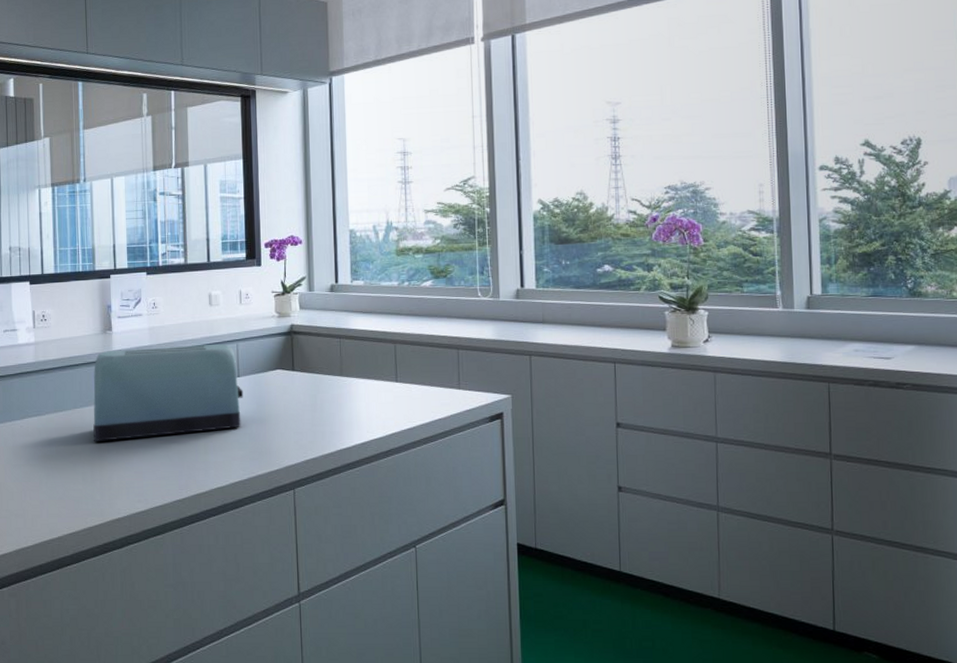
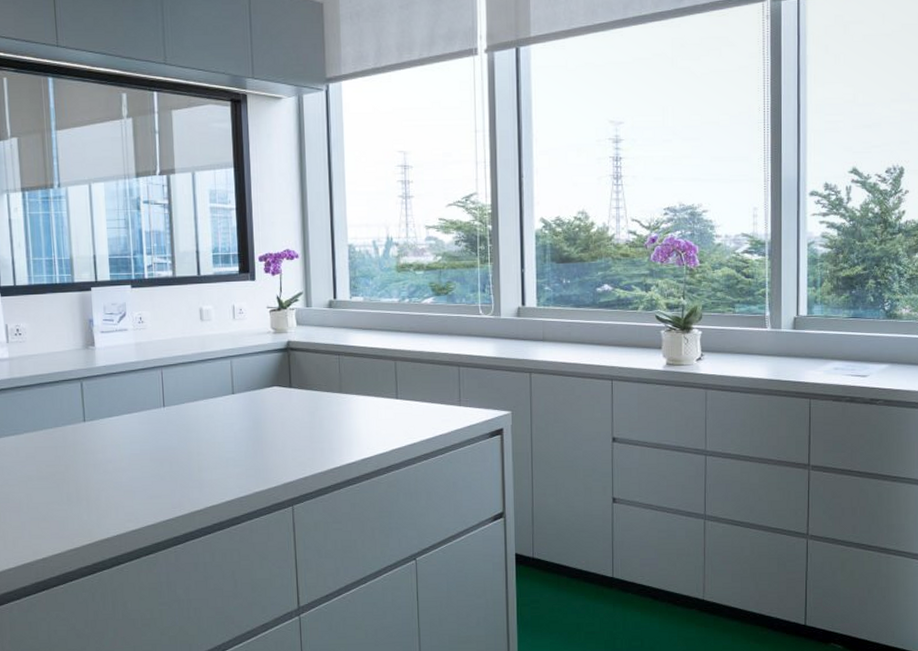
toaster: present [93,344,244,441] -> none [76,361,239,460]

